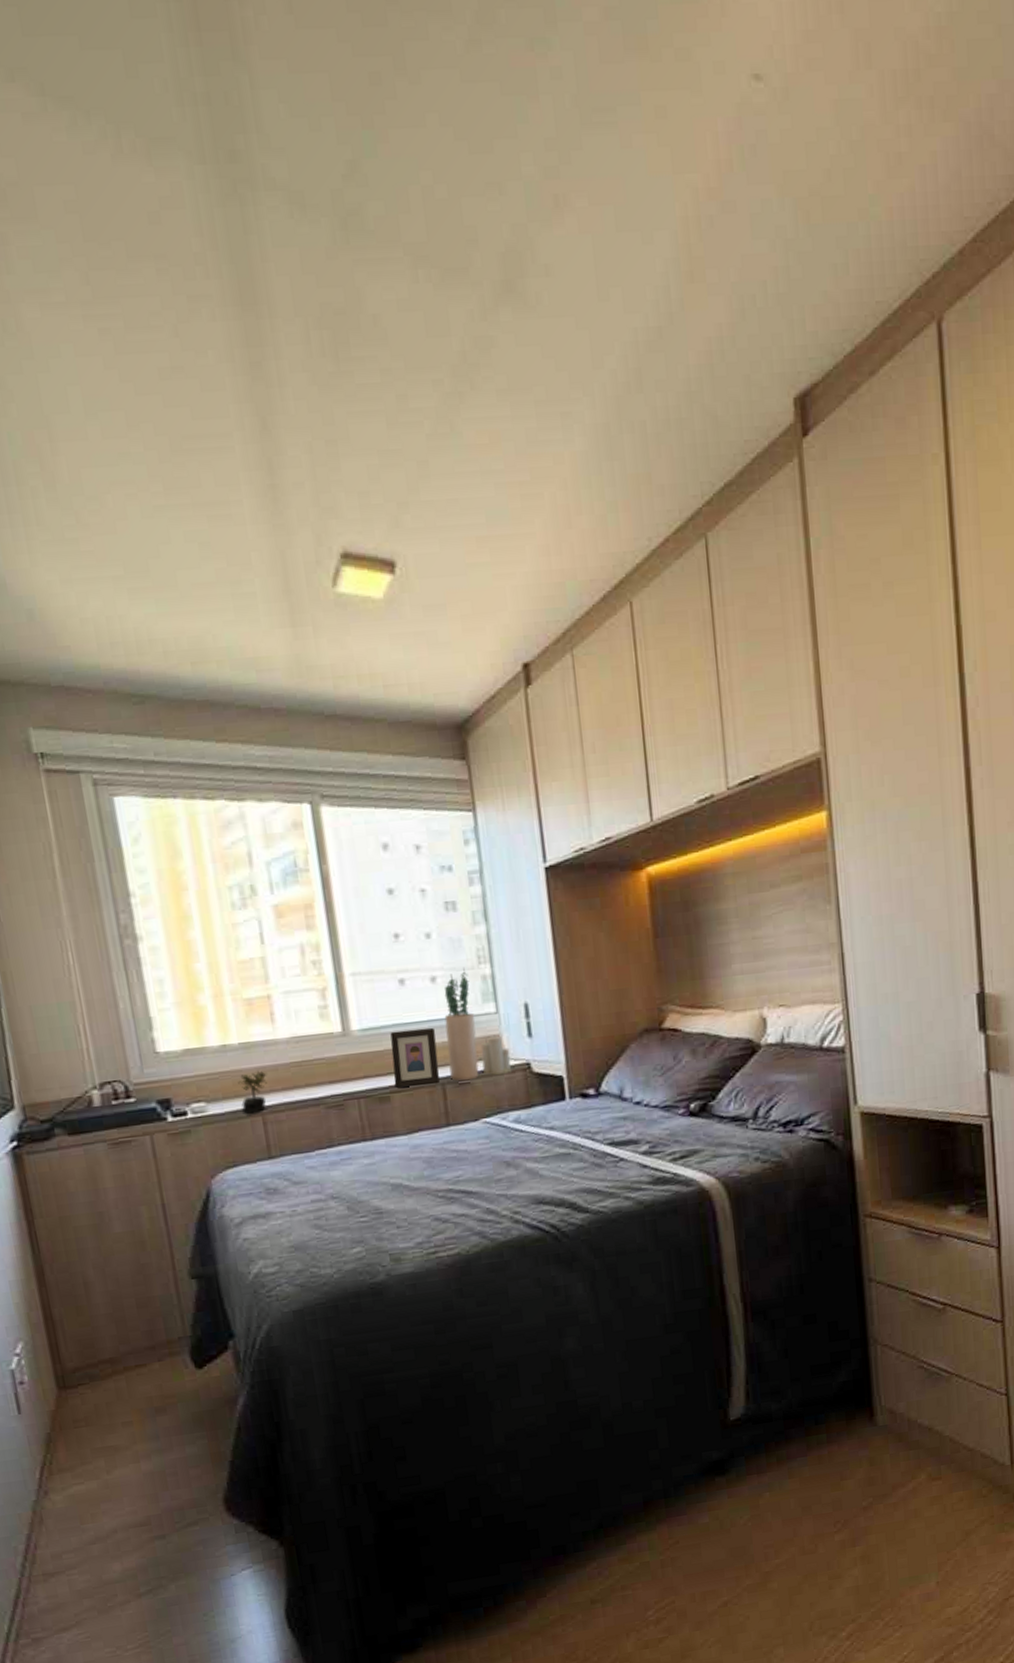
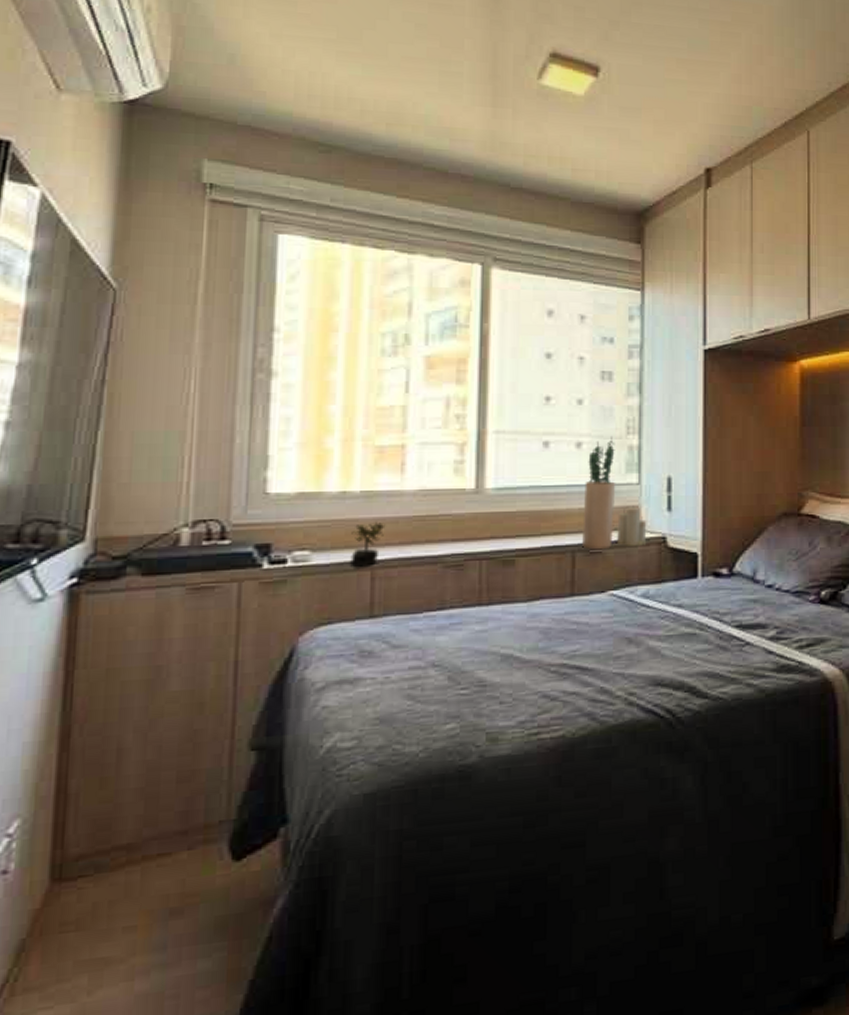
picture frame: present [390,1027,440,1088] -> none [522,492,574,552]

